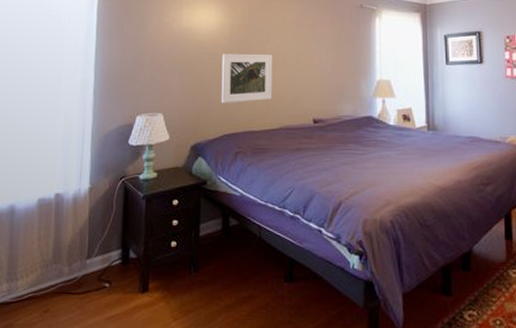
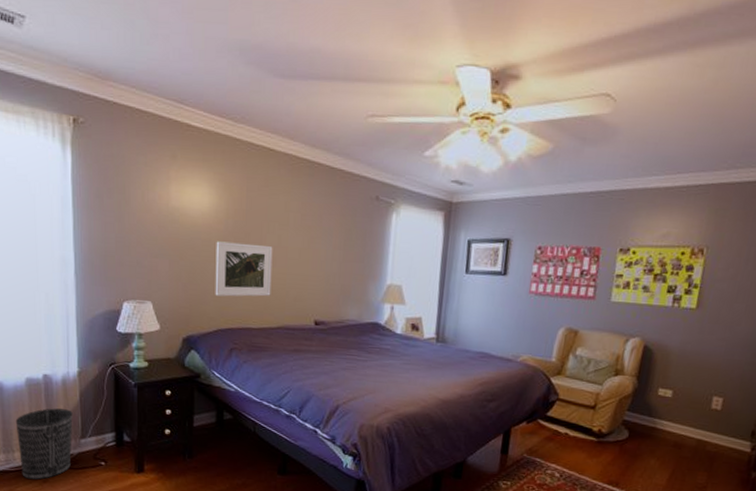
wastebasket: none [22,228,81,311] -> present [15,408,73,480]

